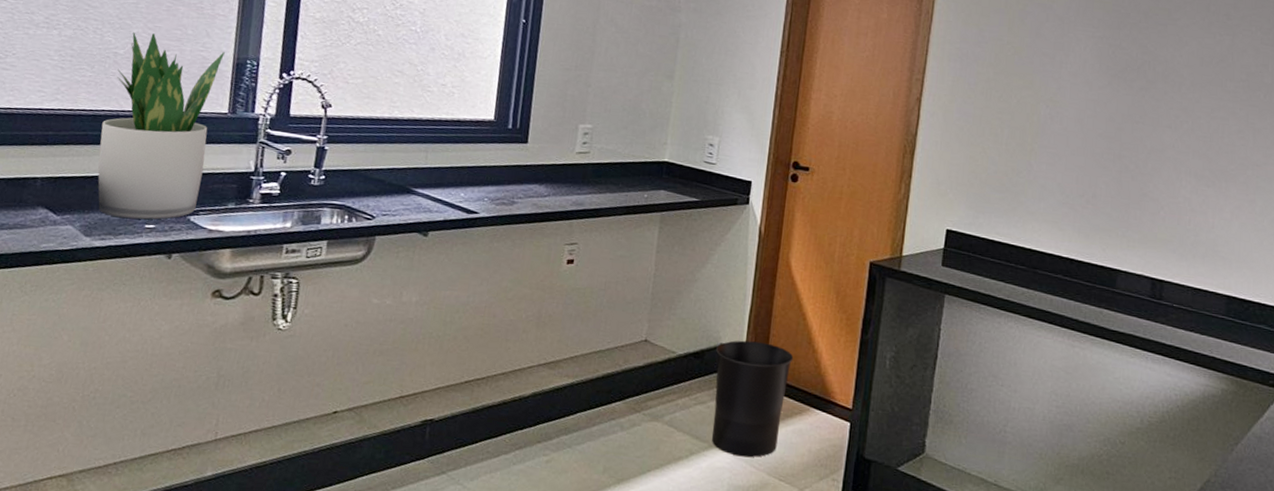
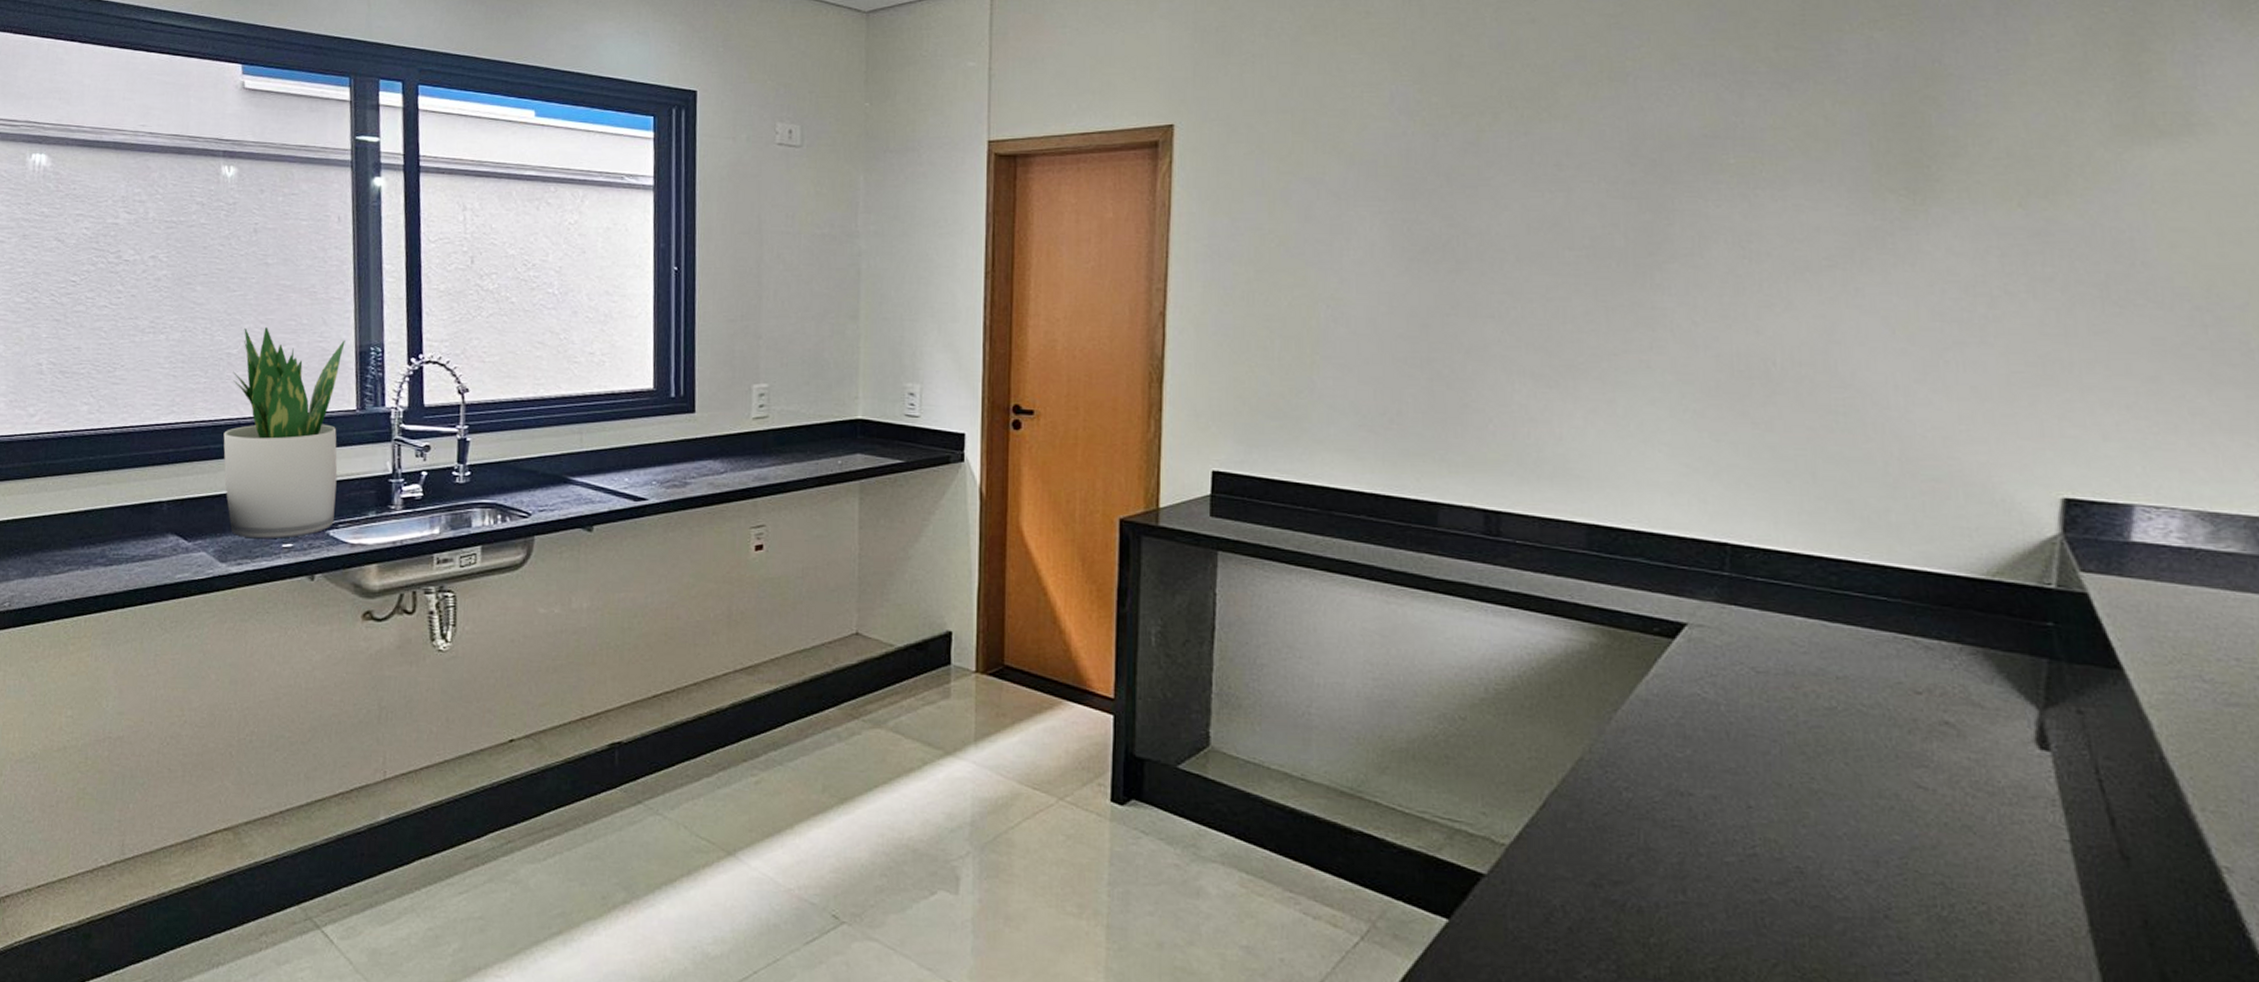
waste bin: present [711,340,794,457] -> none [942,625,1037,764]

